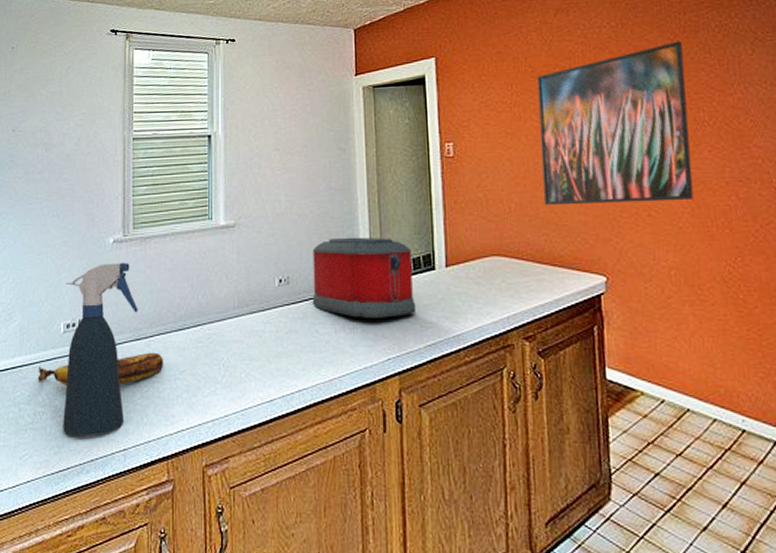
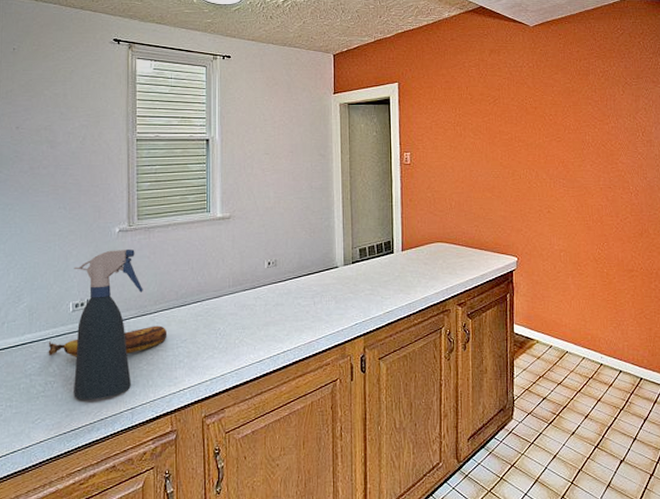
toaster: present [312,237,417,318] -> none [295,227,379,292]
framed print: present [537,41,693,206] -> none [474,81,579,204]

